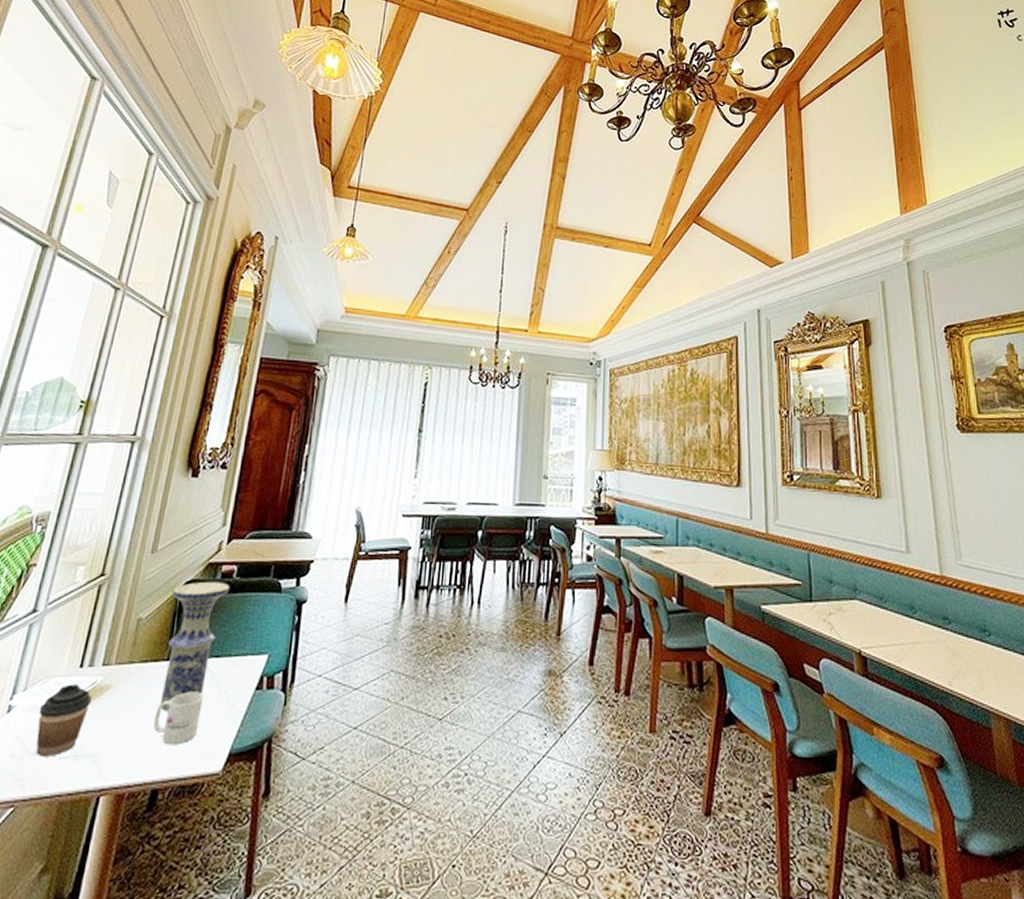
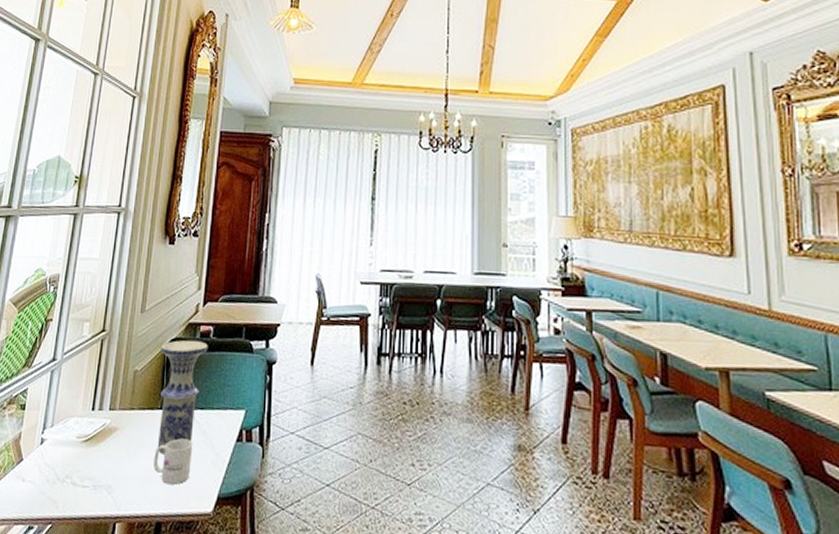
coffee cup: present [35,684,92,757] -> none [64,424,103,485]

